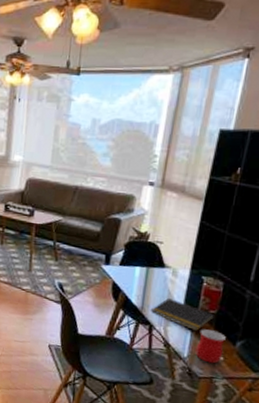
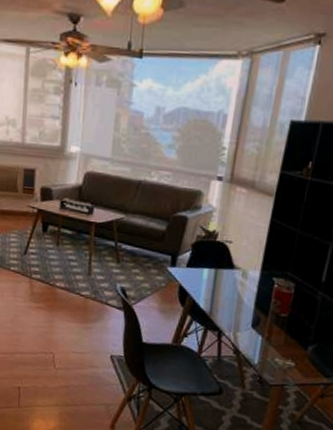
notepad: present [150,298,214,331] -> none [219,302,286,336]
mug: present [195,329,226,364] -> none [266,334,297,370]

